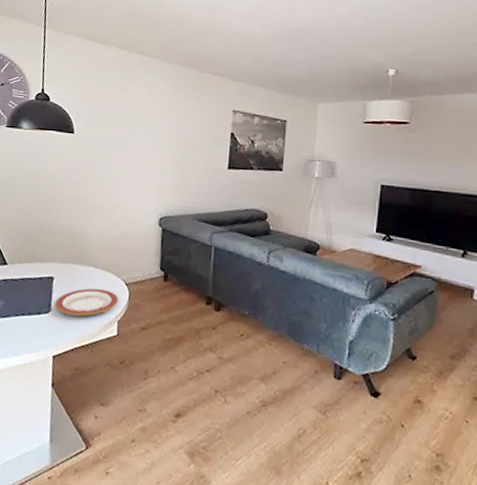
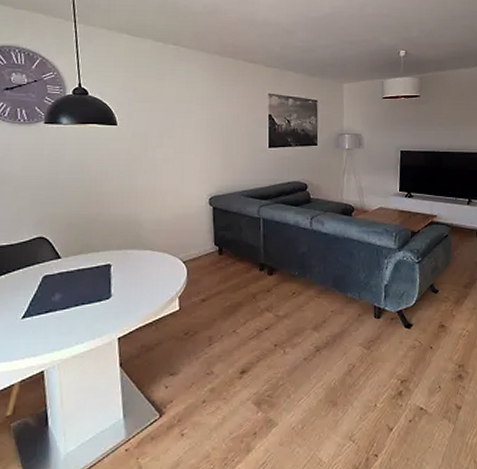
plate: present [54,288,119,316] -> none [114,269,177,298]

